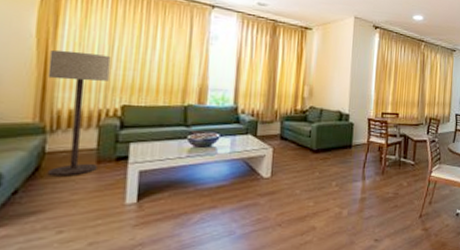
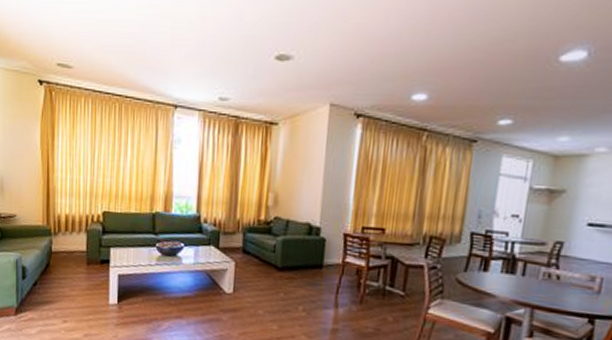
floor lamp: present [47,49,111,177] -> none [50,159,93,274]

